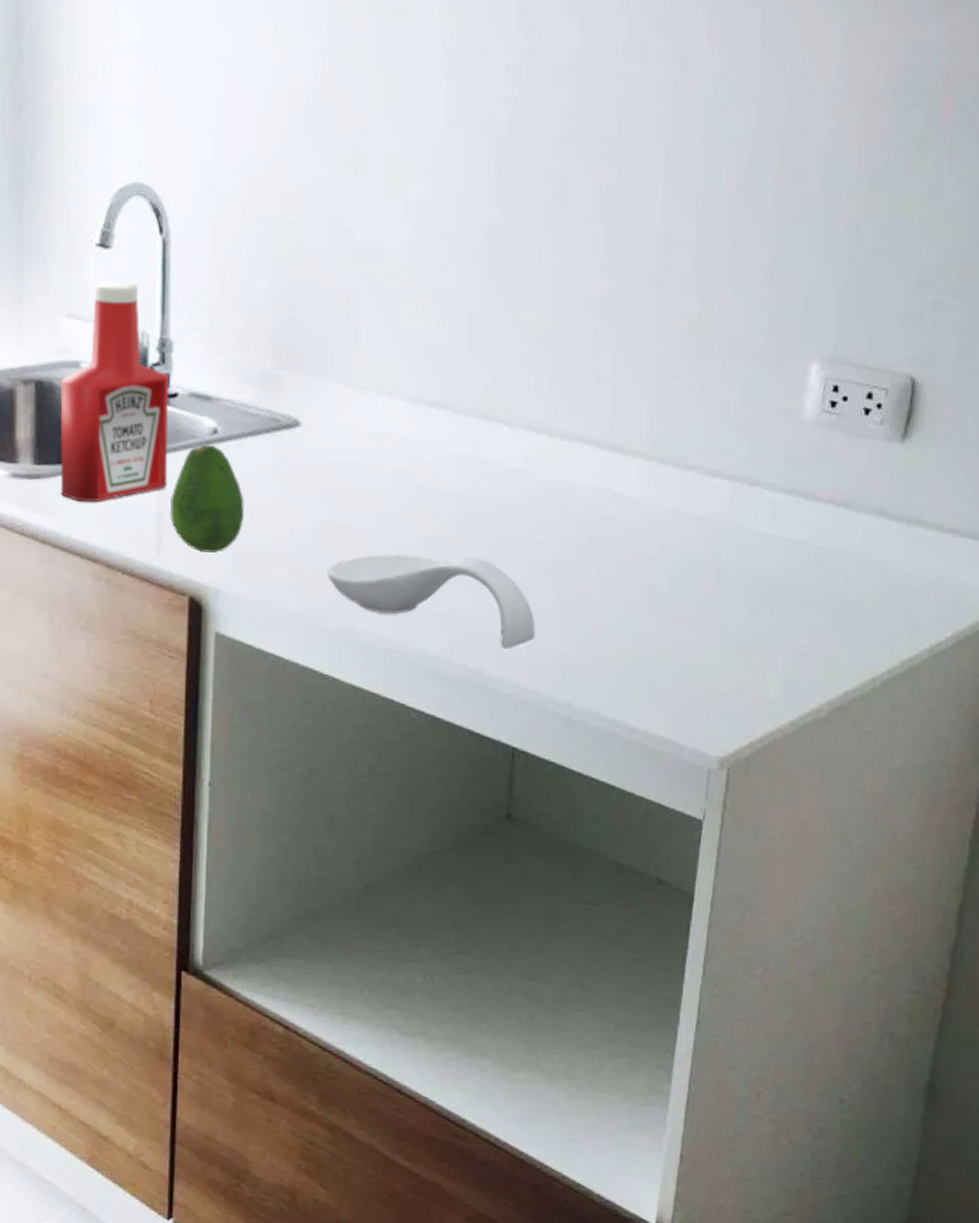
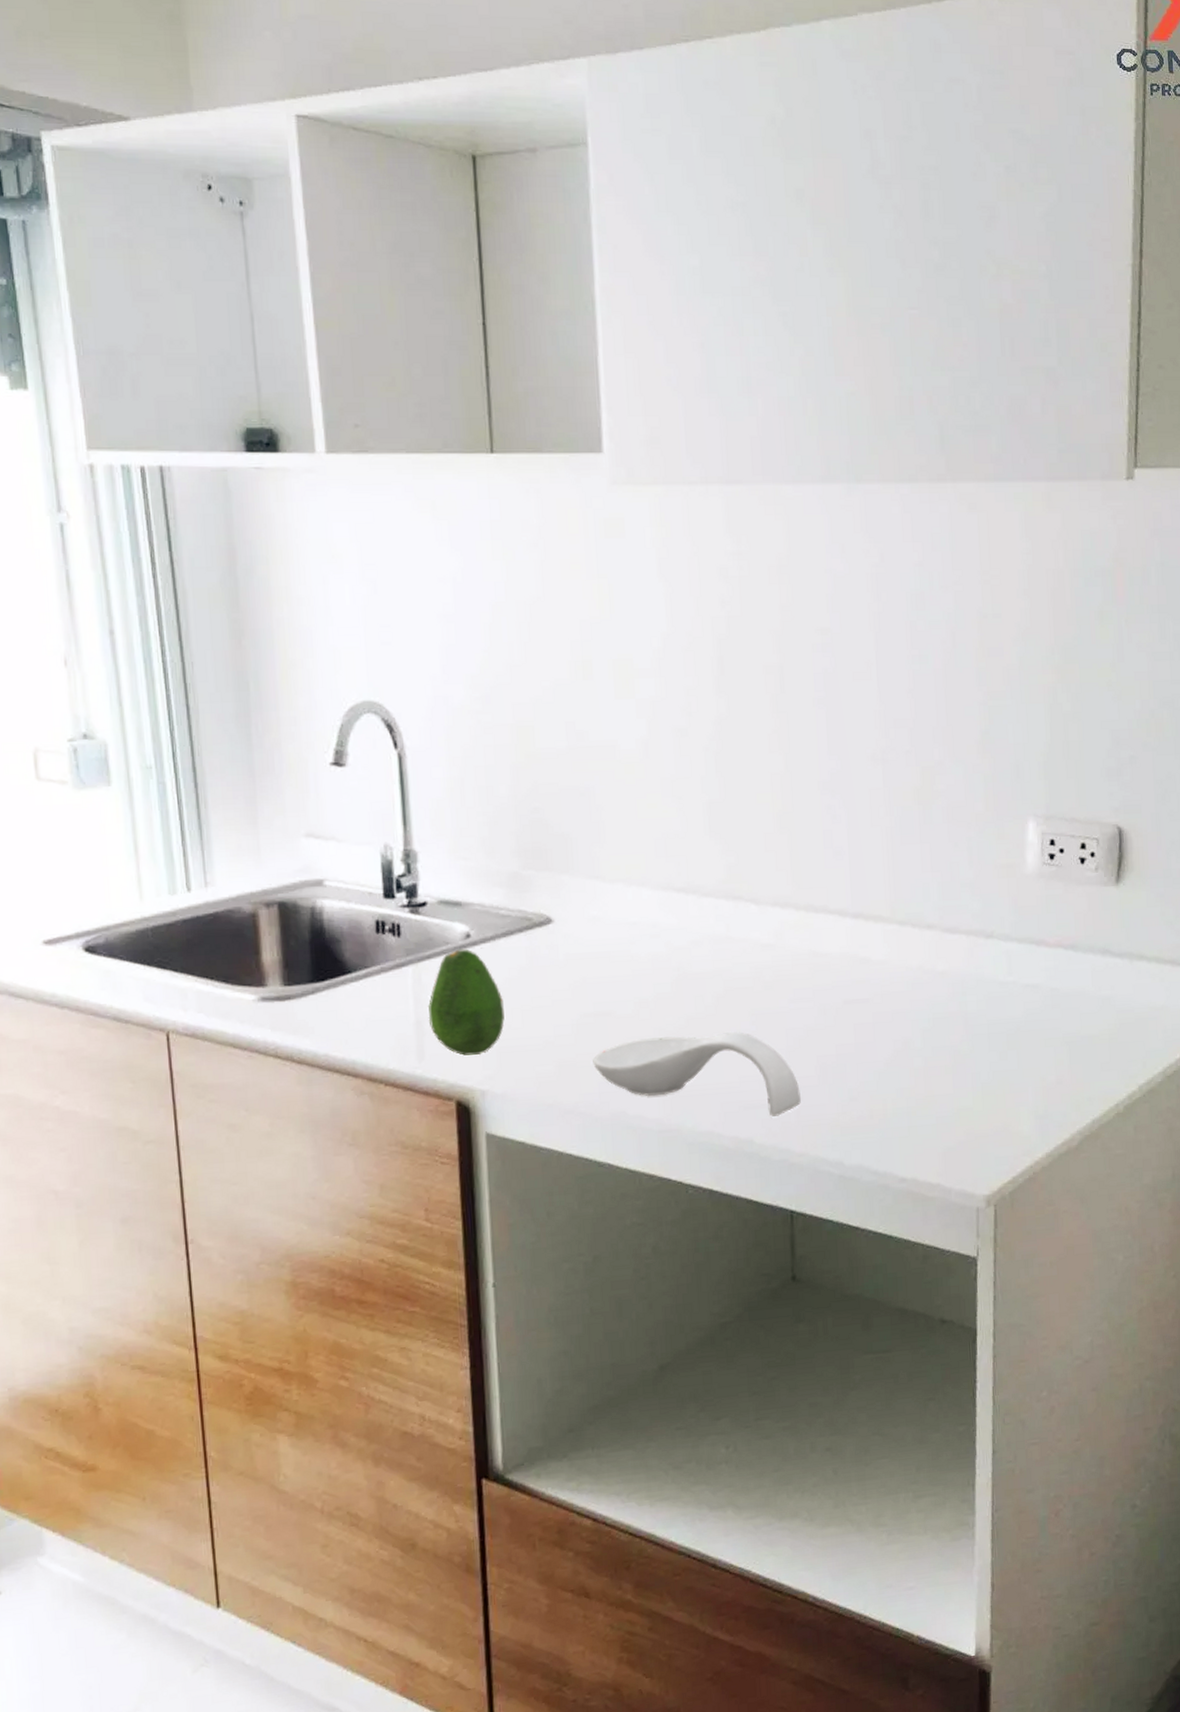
ketchup bottle: present [60,281,169,502] -> none [304,797,424,1019]

